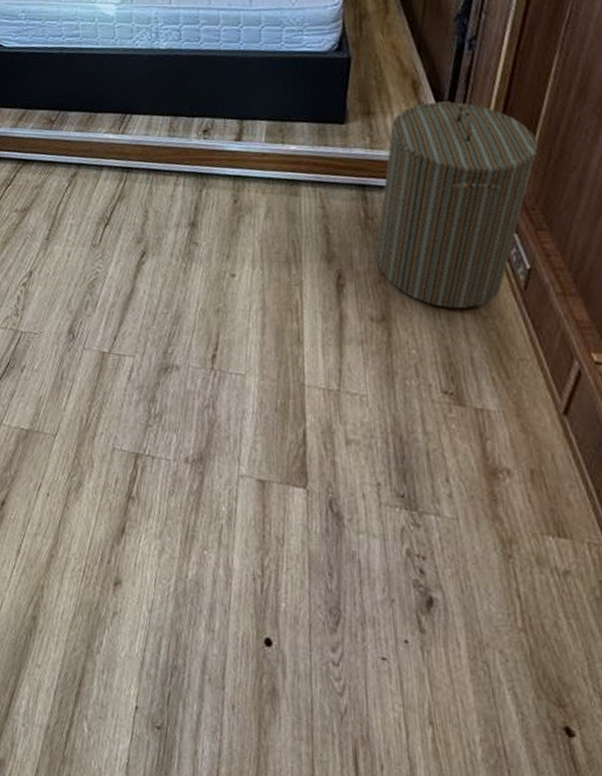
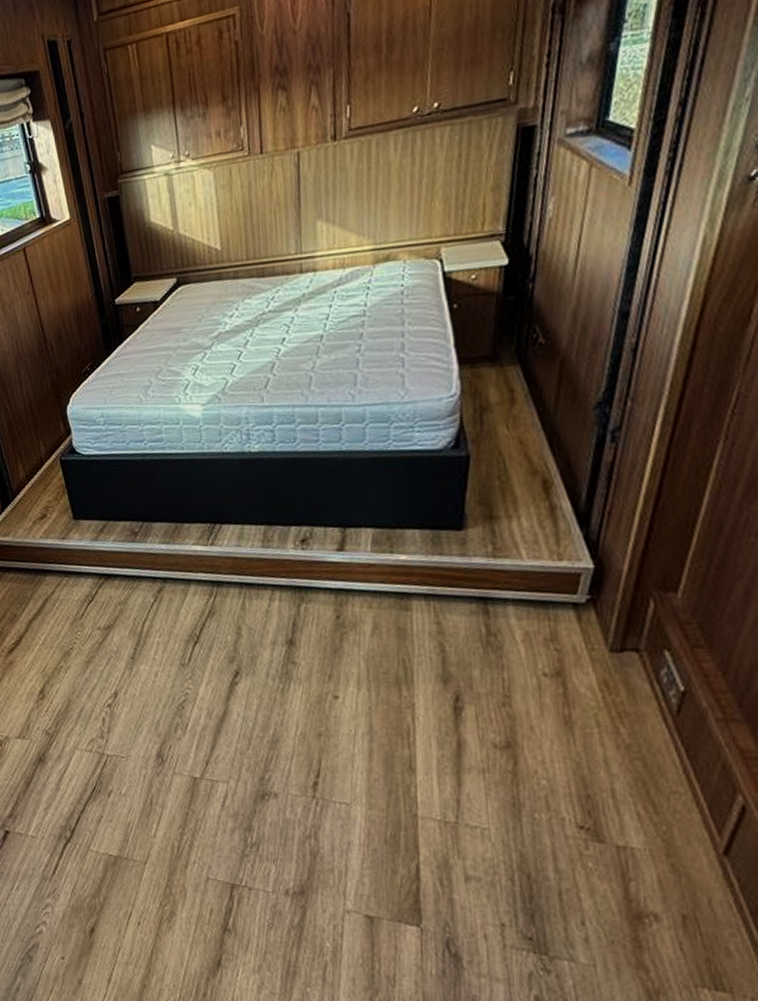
laundry hamper: present [375,101,539,308] -> none [499,502,697,735]

